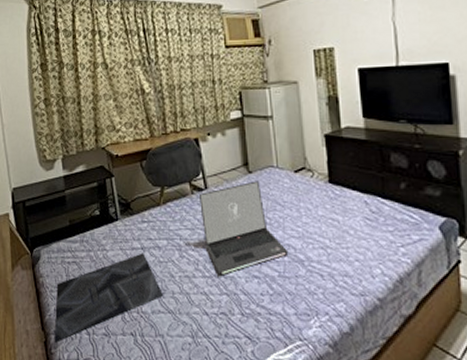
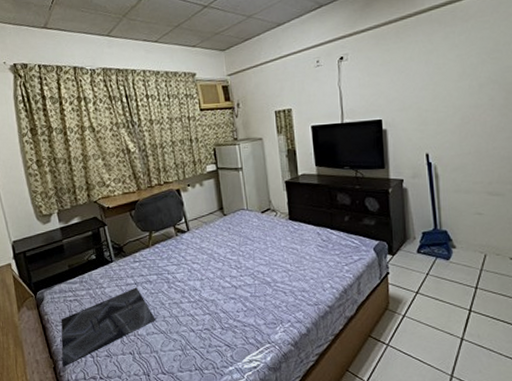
laptop: present [198,181,289,276] -> none [182,222,258,300]

